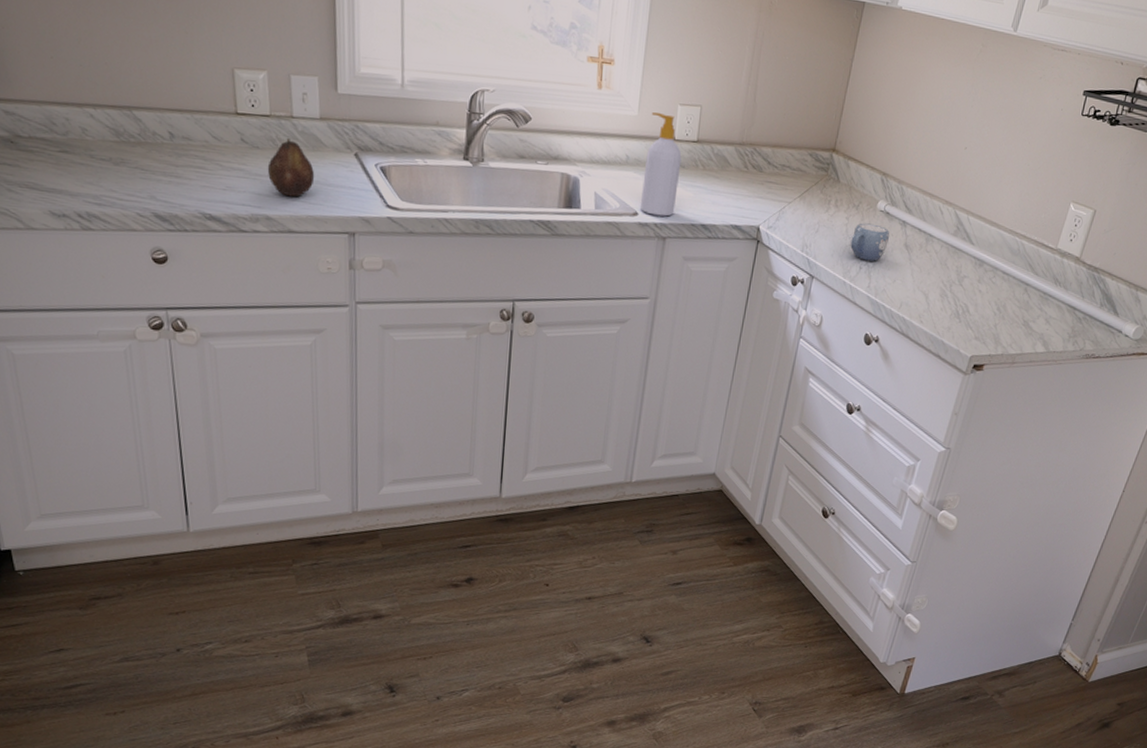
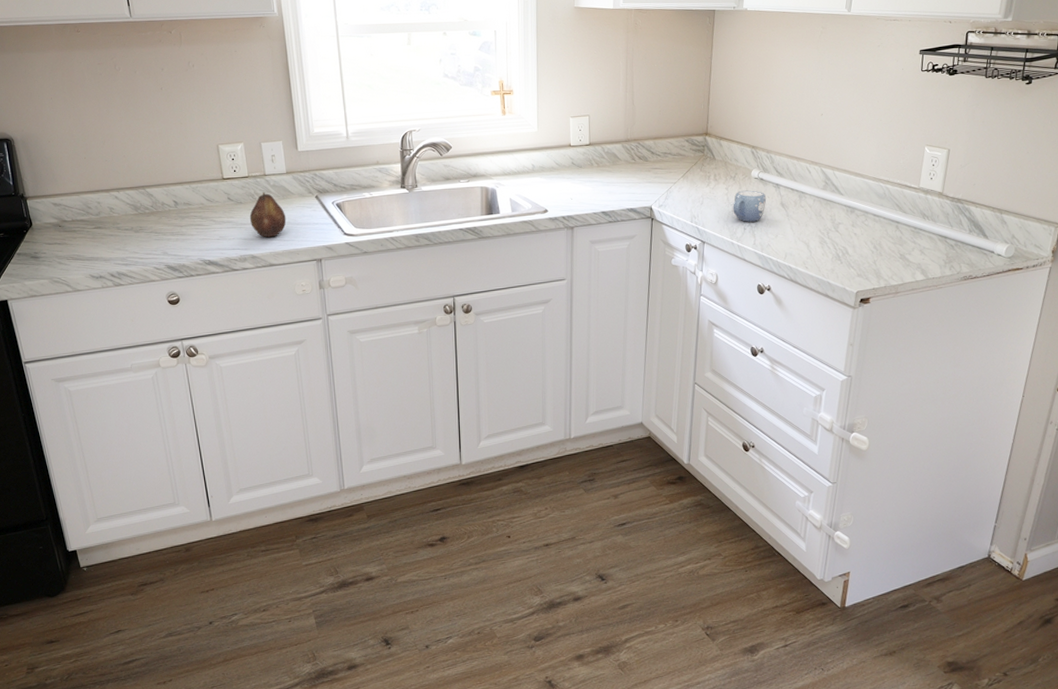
soap bottle: present [639,112,682,217] -> none [548,126,579,210]

